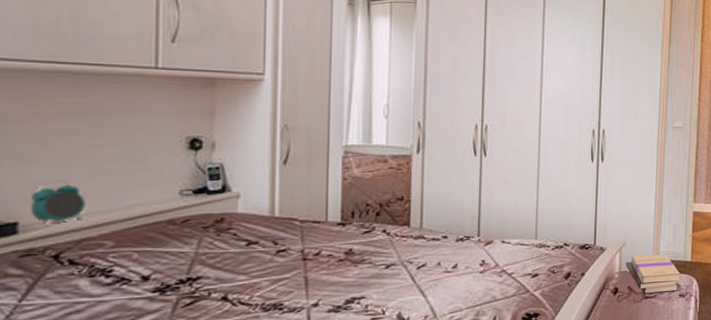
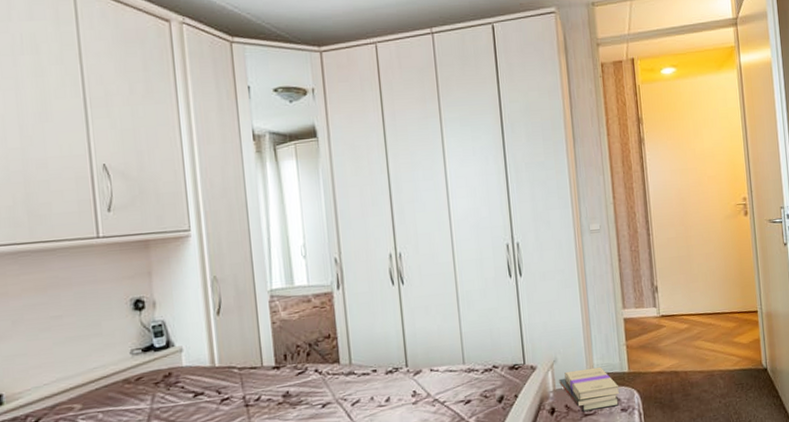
alarm clock: present [30,181,85,228] -> none [9,352,54,397]

